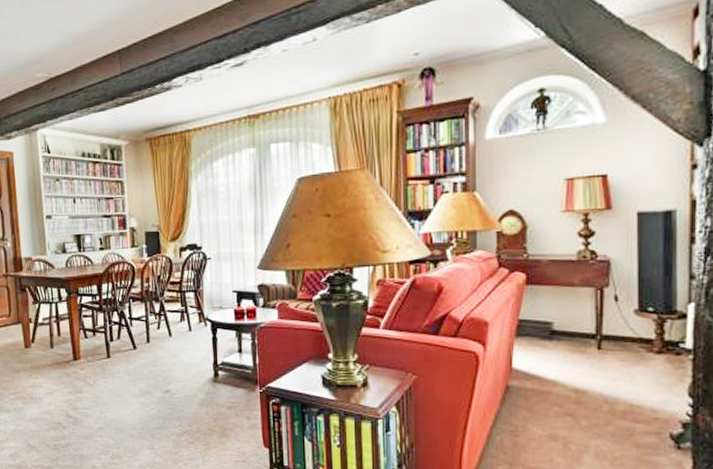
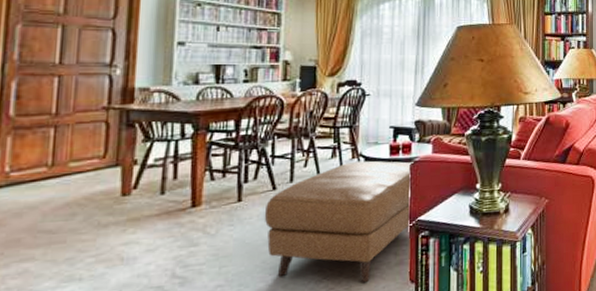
ottoman: none [129,325,261,442] -> present [264,160,414,283]

